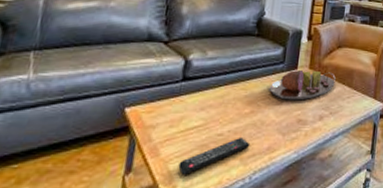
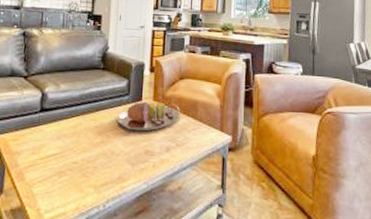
remote control: present [178,137,251,175] -> none [41,165,103,199]

